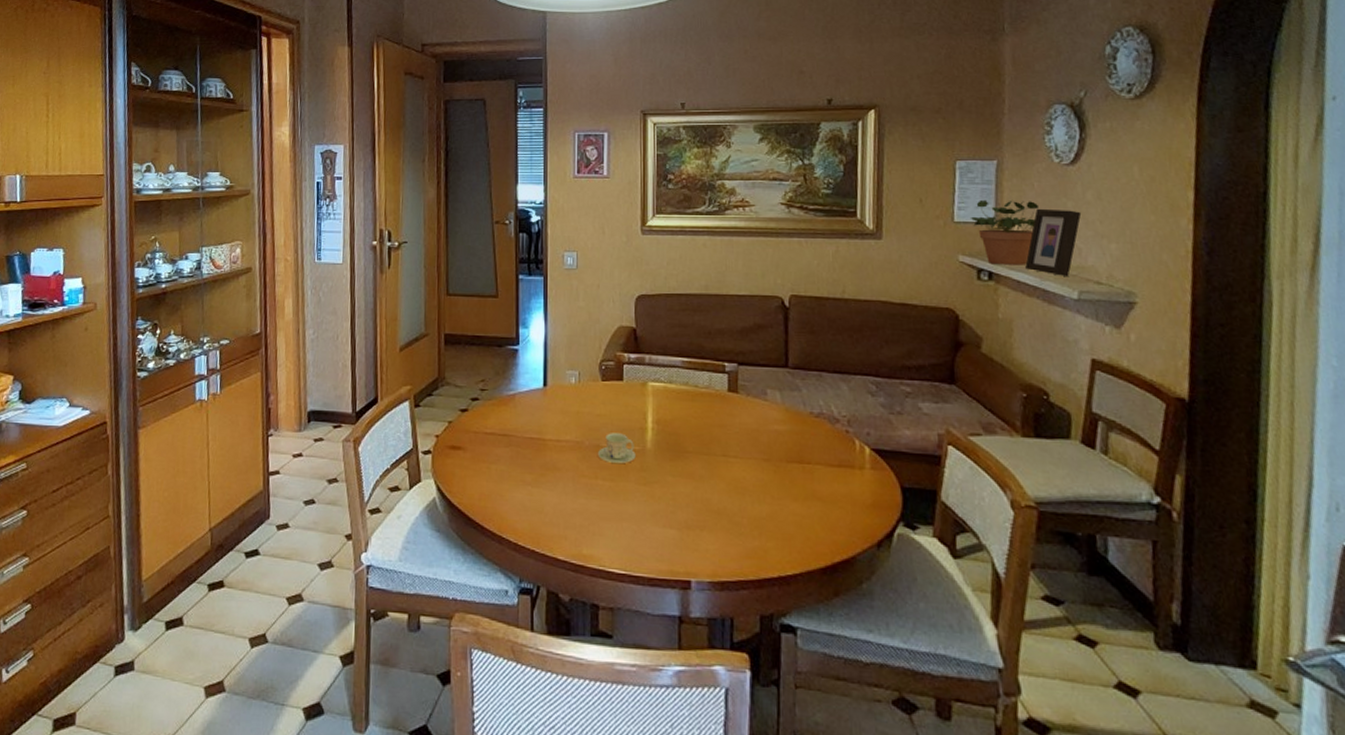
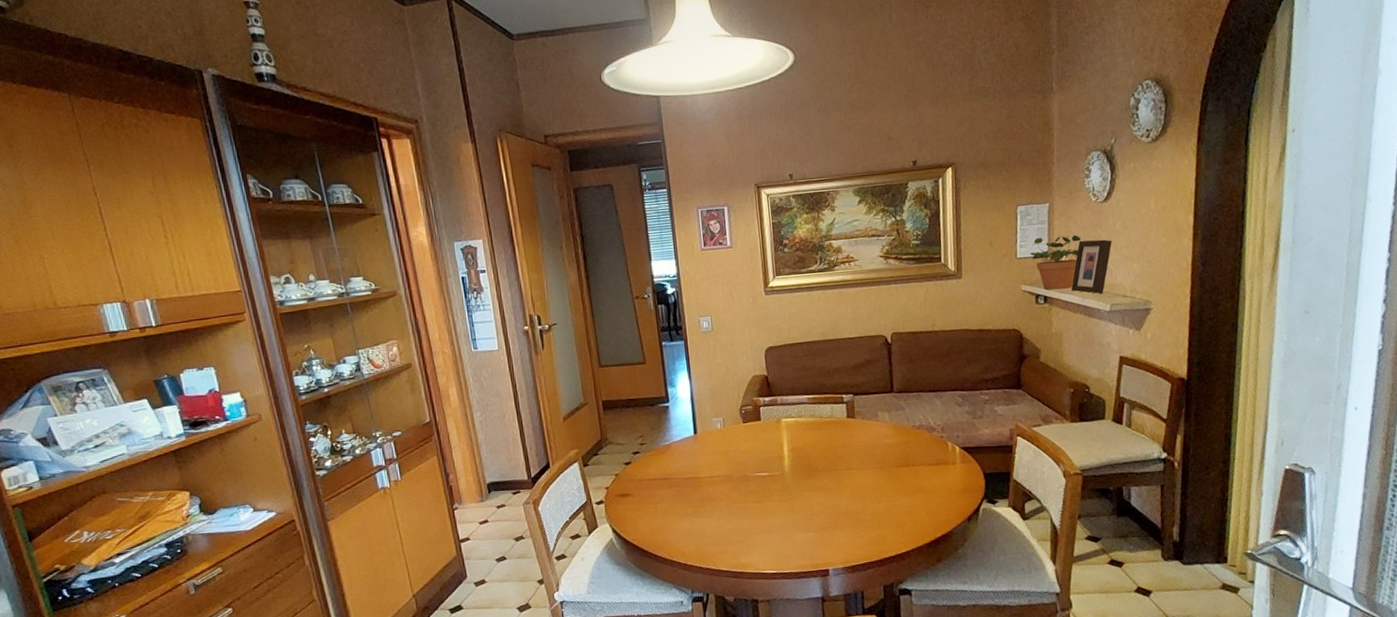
cup and saucer: present [598,433,636,463] -> none [746,463,777,488]

